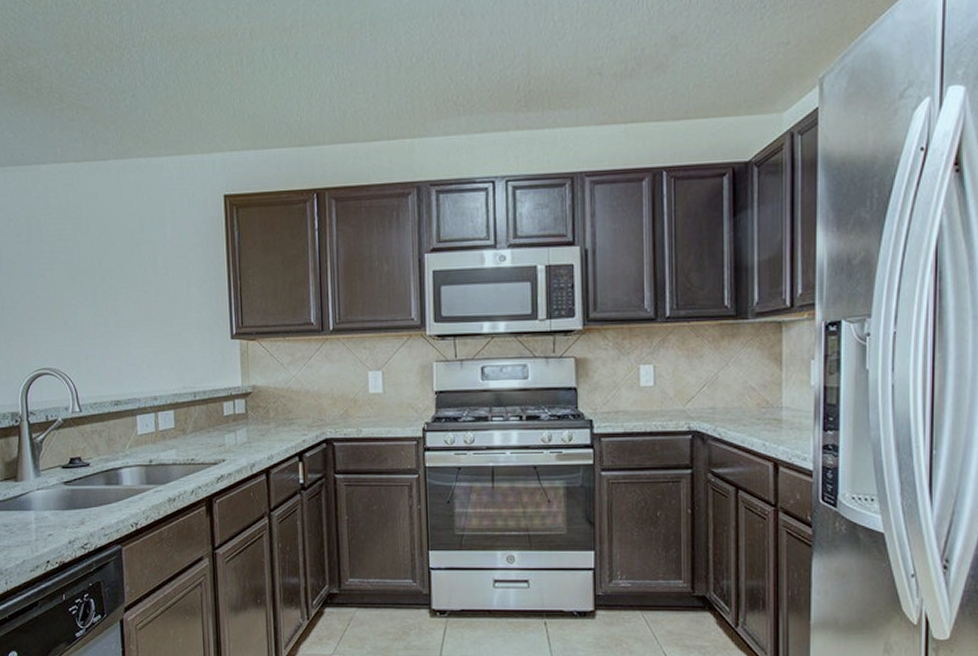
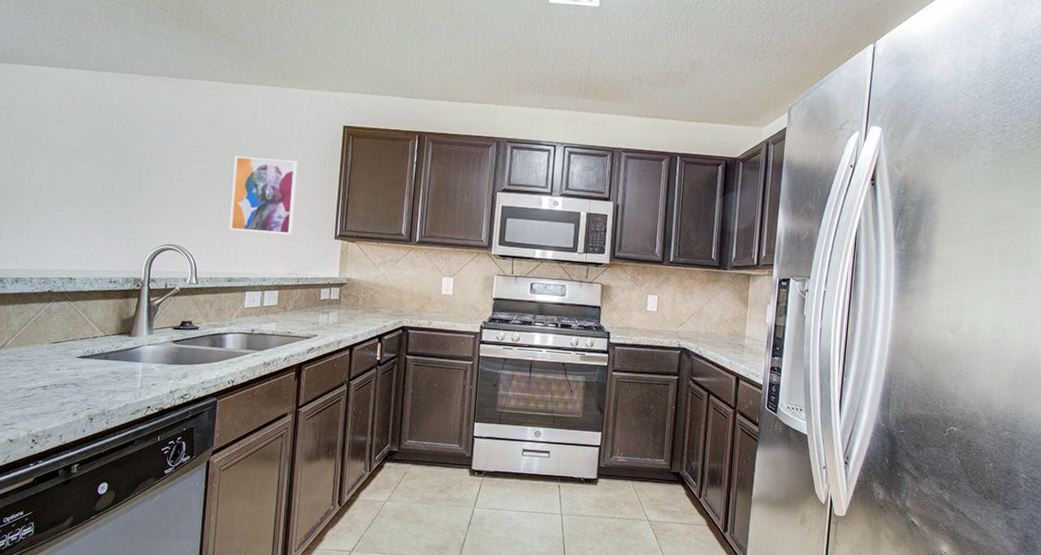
wall art: none [102,248,180,343] -> present [229,156,297,235]

